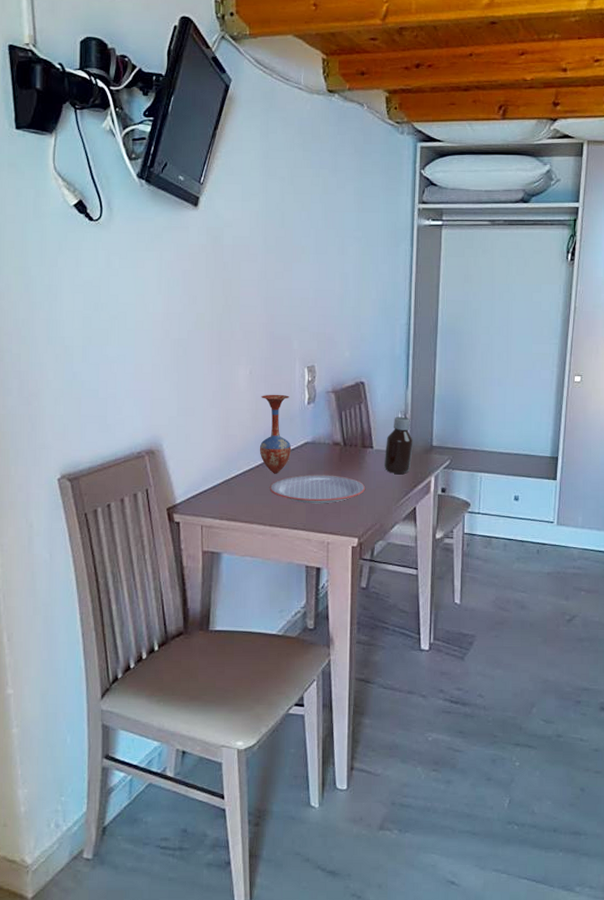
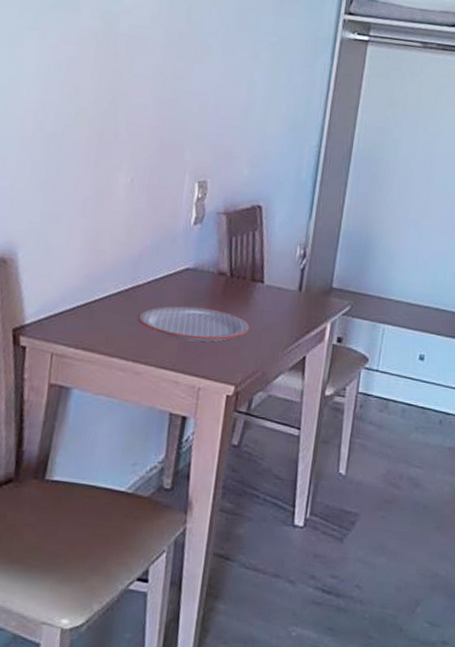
vase: present [259,394,292,474] -> none [131,208,174,302]
bottle: present [383,416,413,474] -> none [274,249,311,316]

